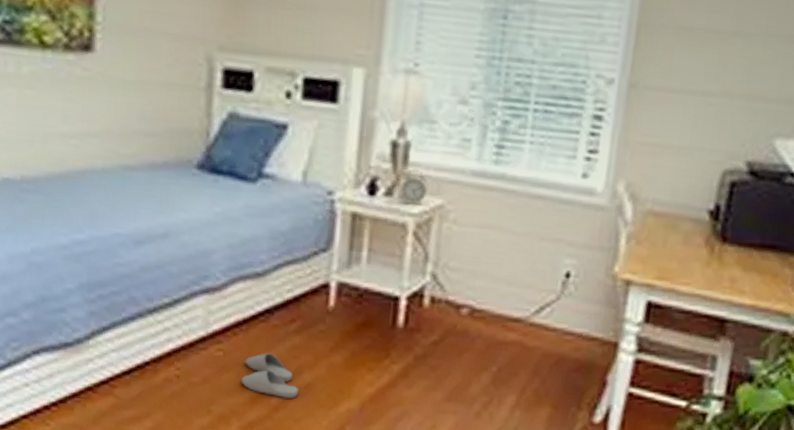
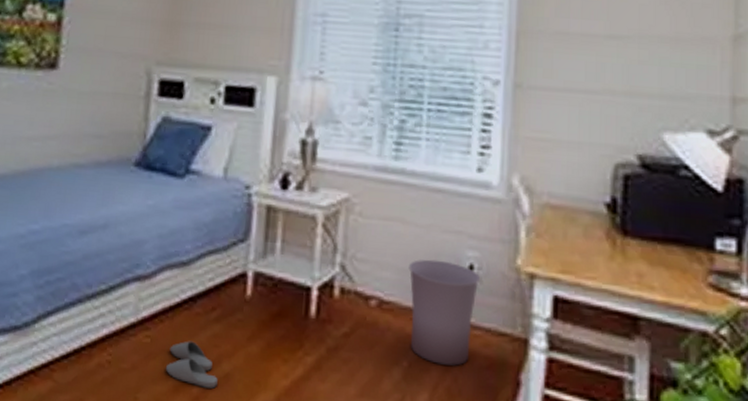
alarm clock: present [400,169,428,204] -> none [310,165,334,197]
waste bin: none [500,267,577,369] -> present [408,259,481,366]

